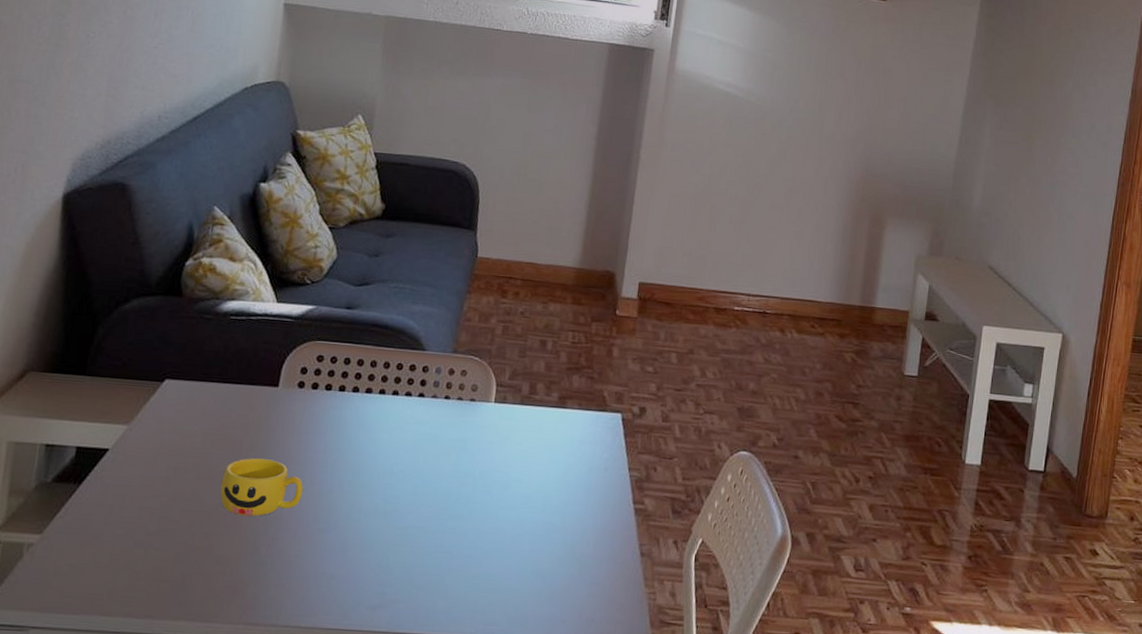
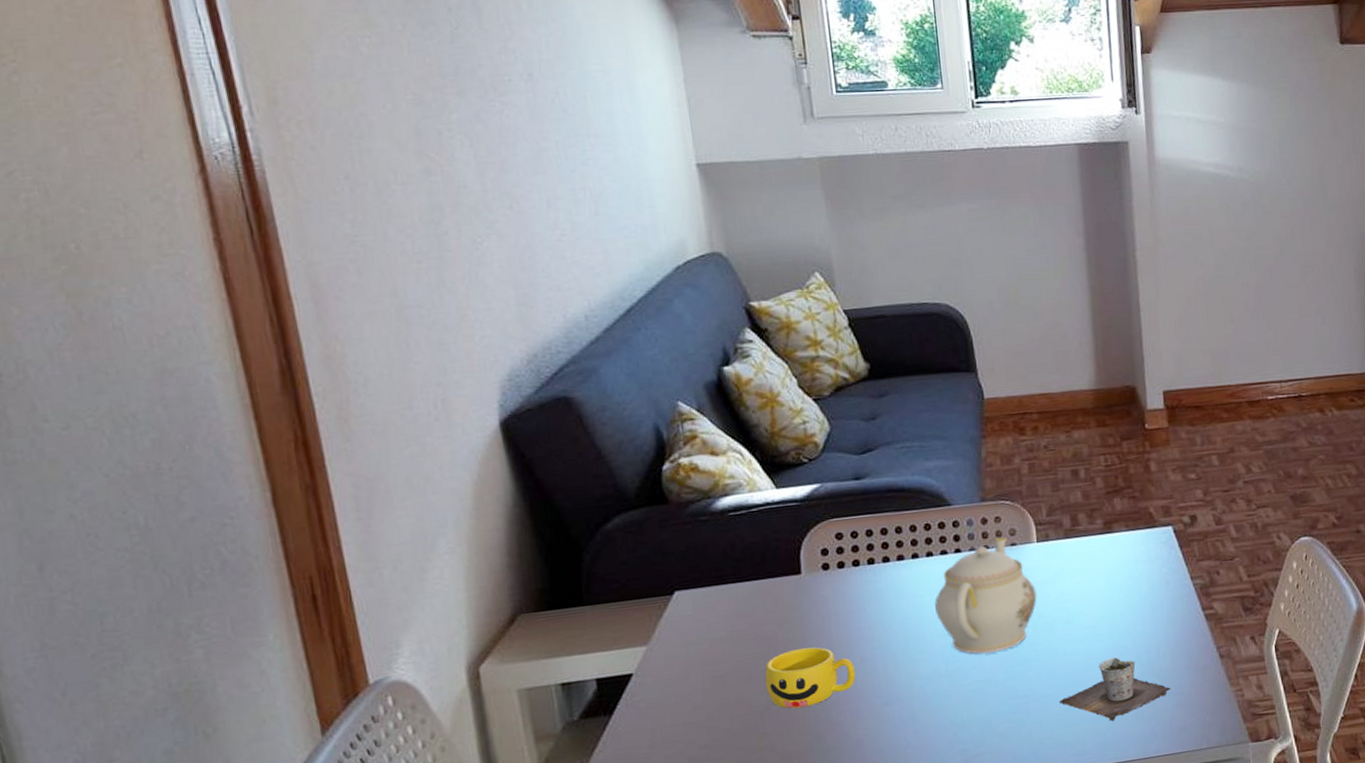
teapot: none [388,391,484,502] -> present [935,537,1037,655]
cup: none [480,532,588,597] -> present [1058,657,1171,722]

